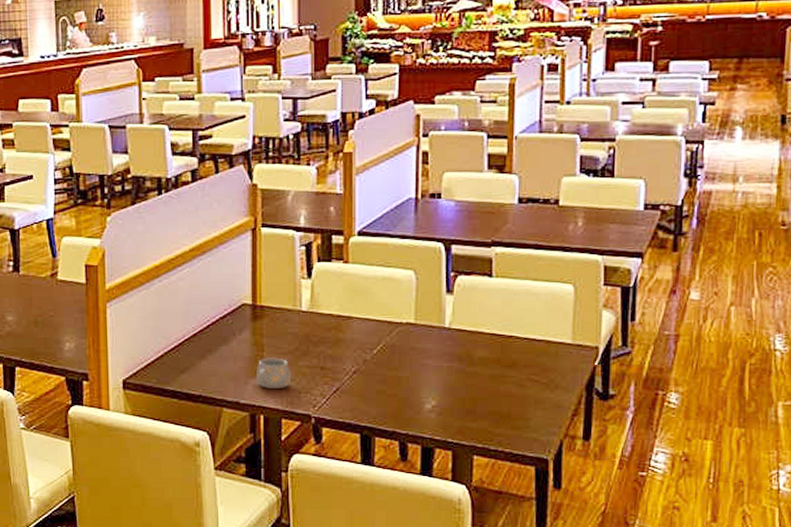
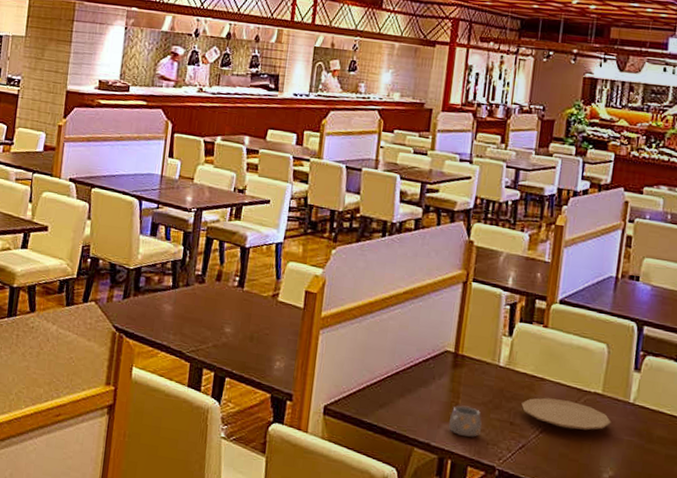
plate: none [330,336,428,365] -> present [521,397,611,430]

